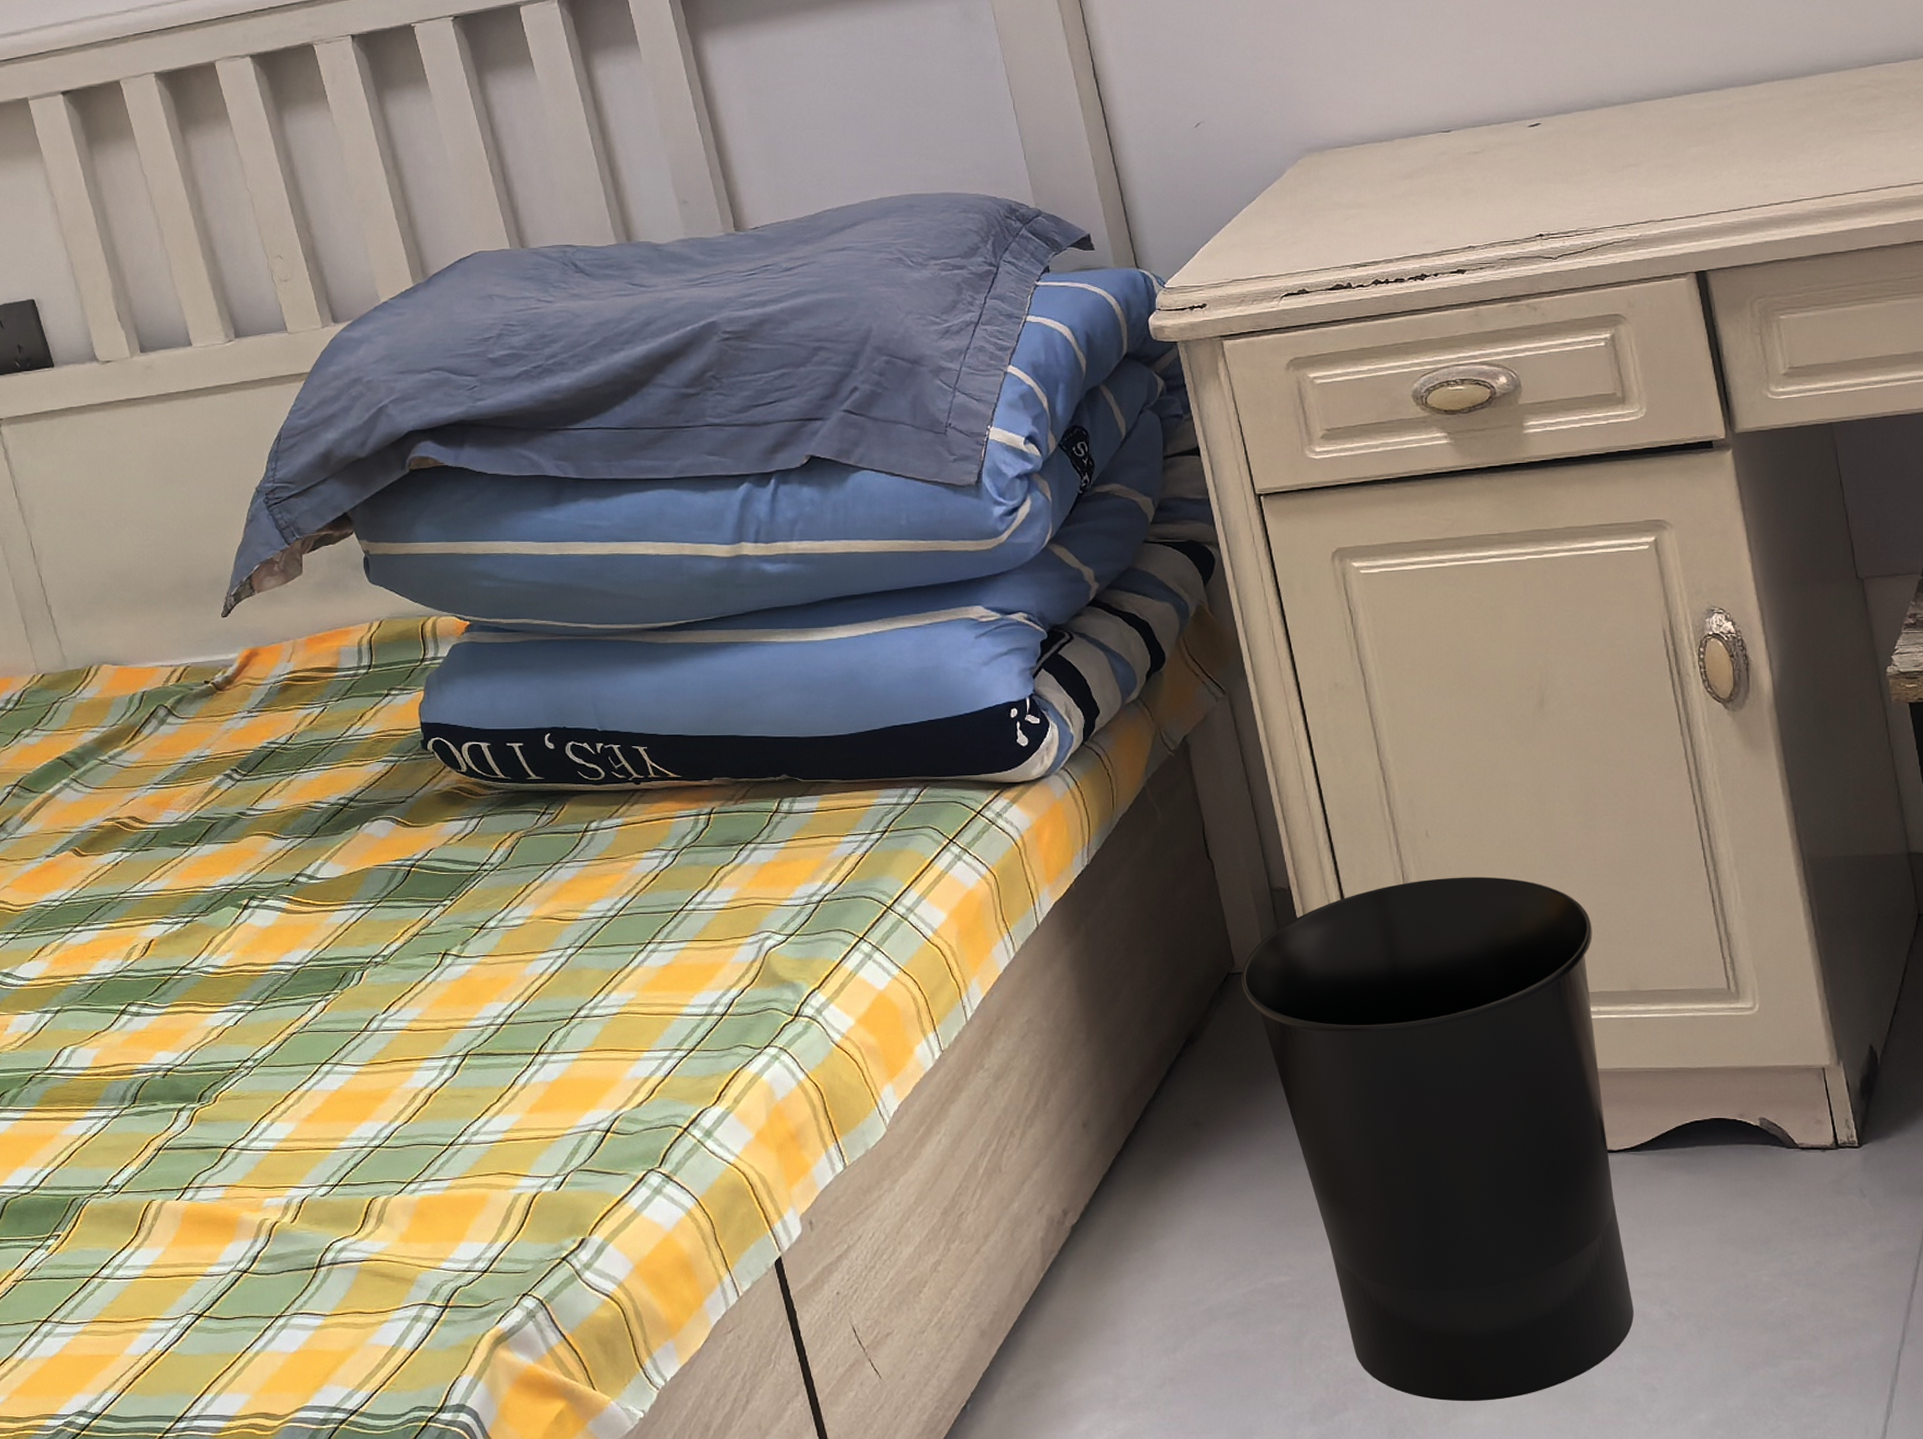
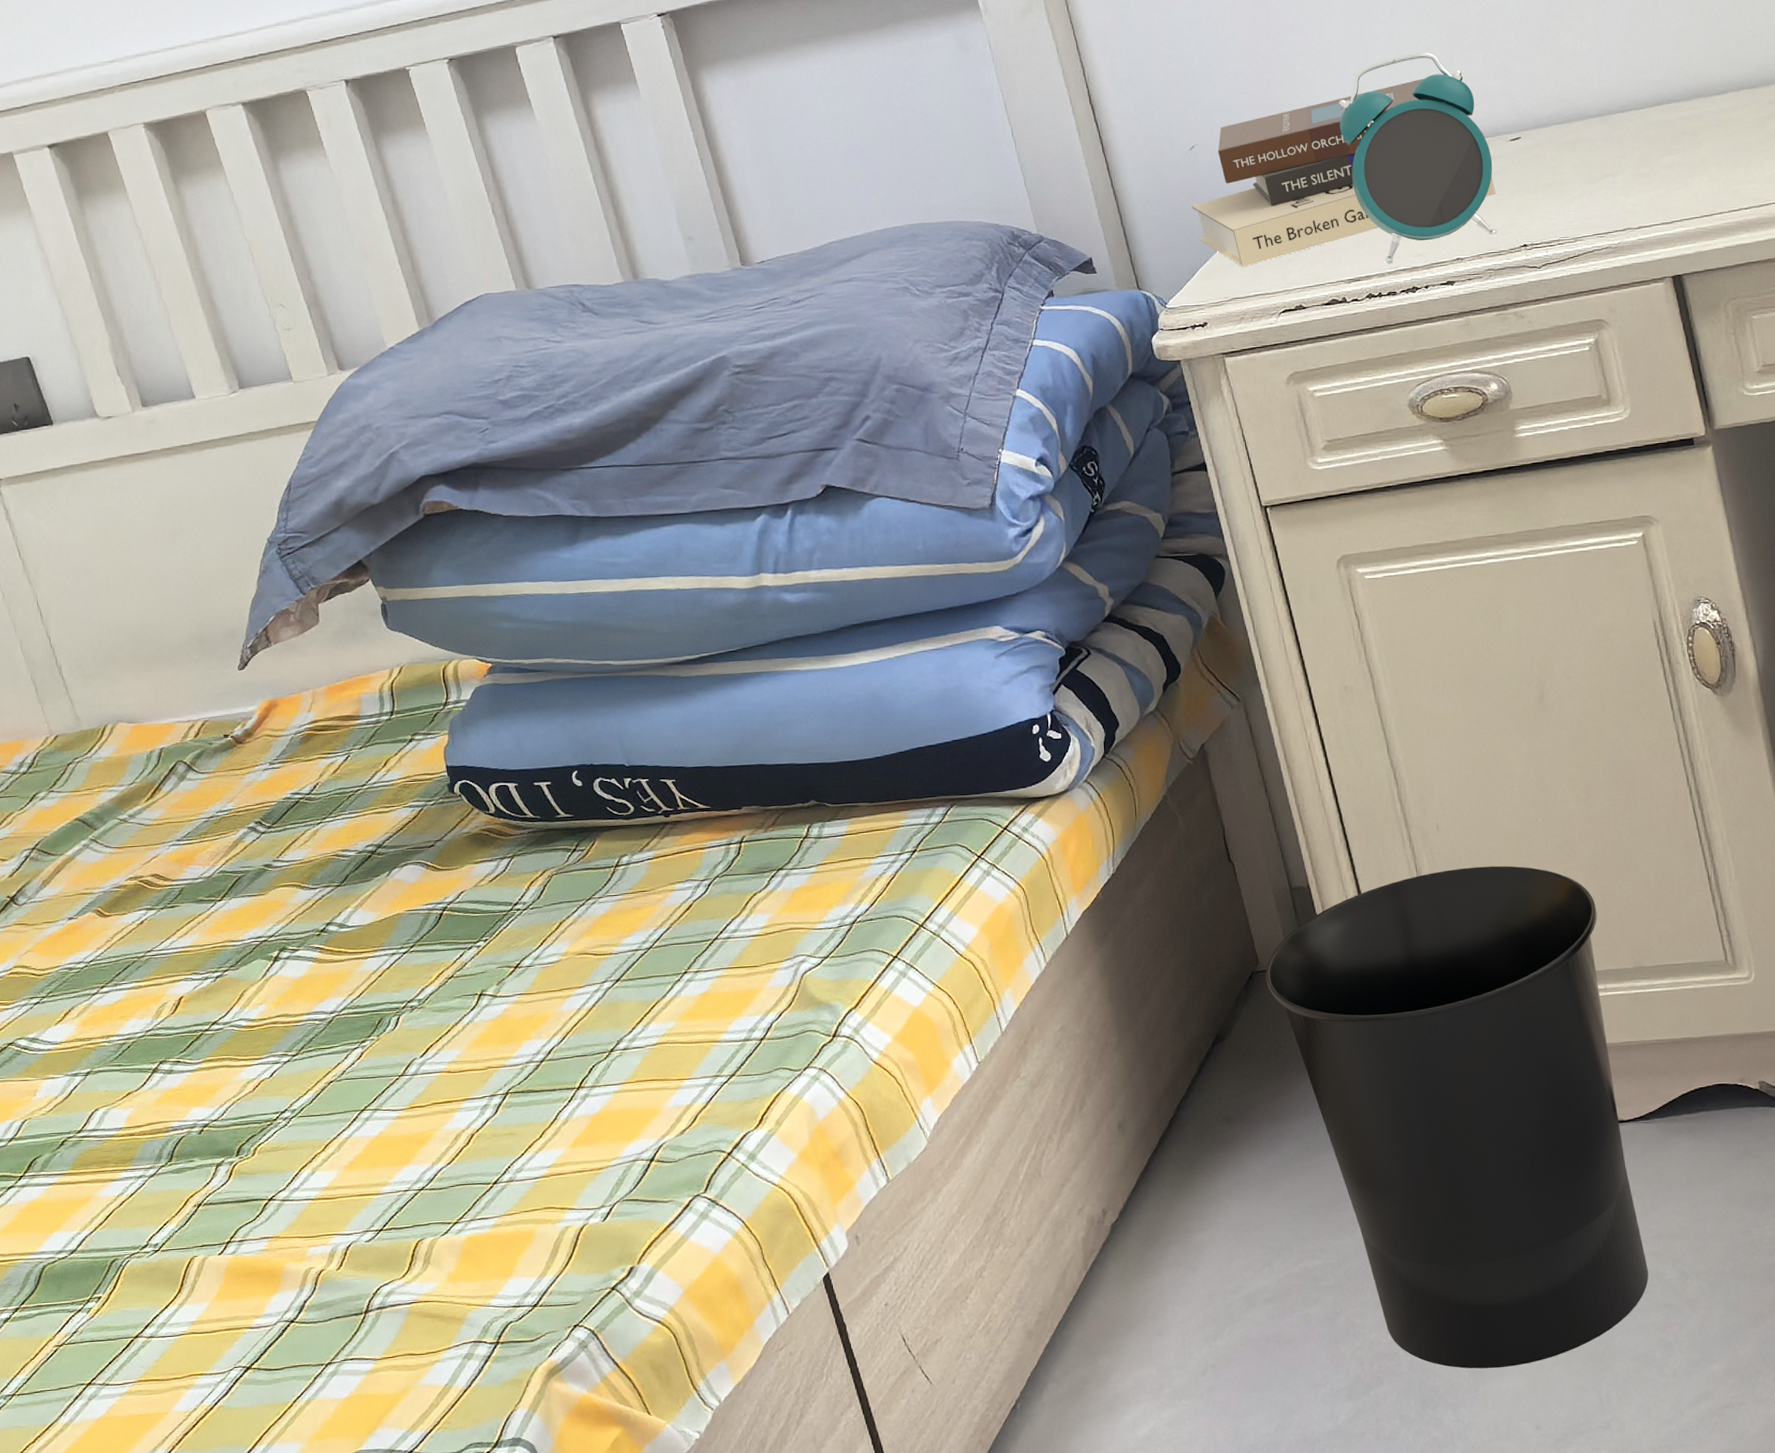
books: none [1195,60,1511,248] -> present [1192,78,1495,267]
alarm clock: none [1351,34,1512,251] -> present [1339,53,1498,265]

